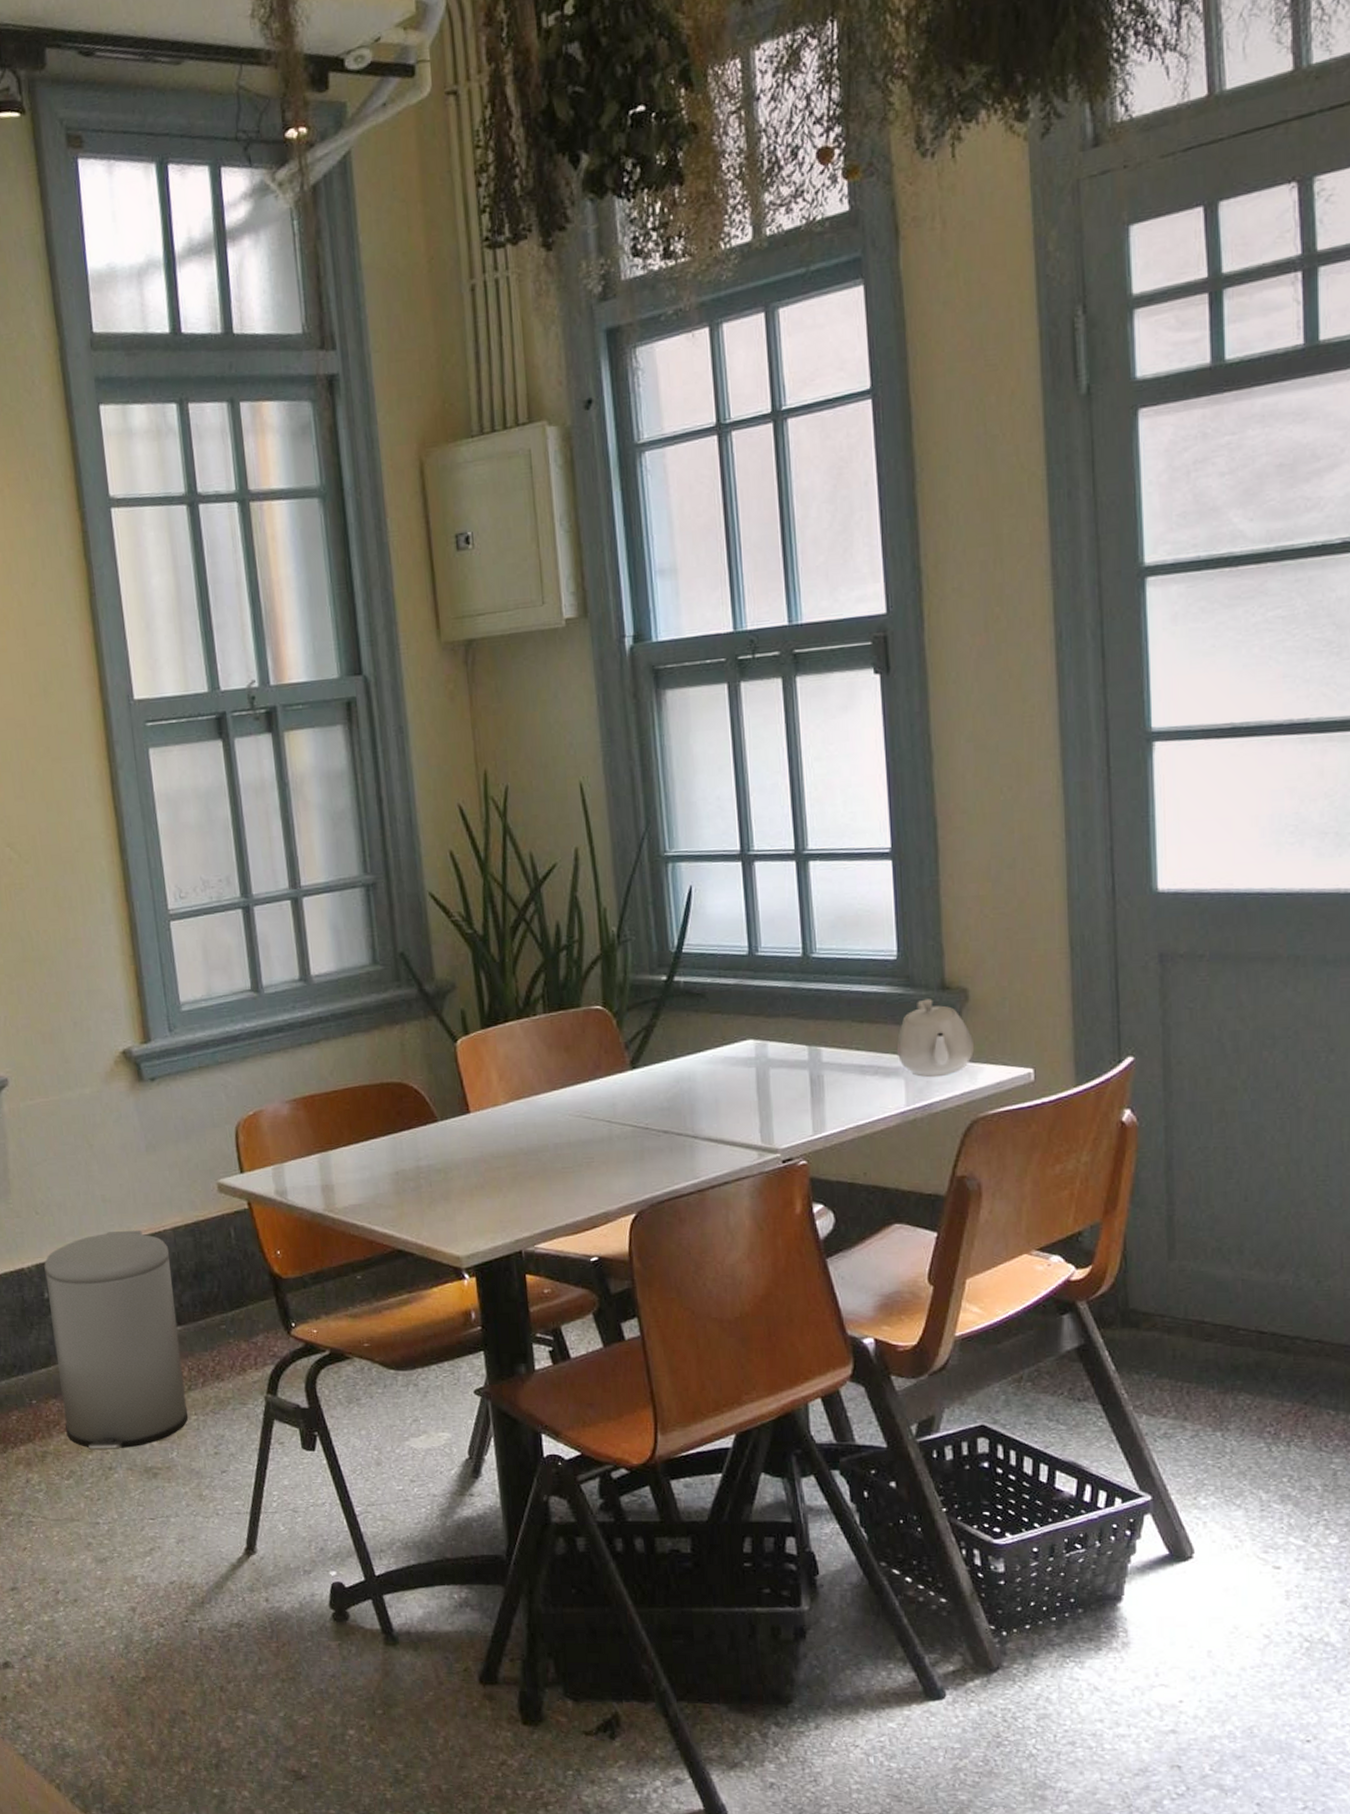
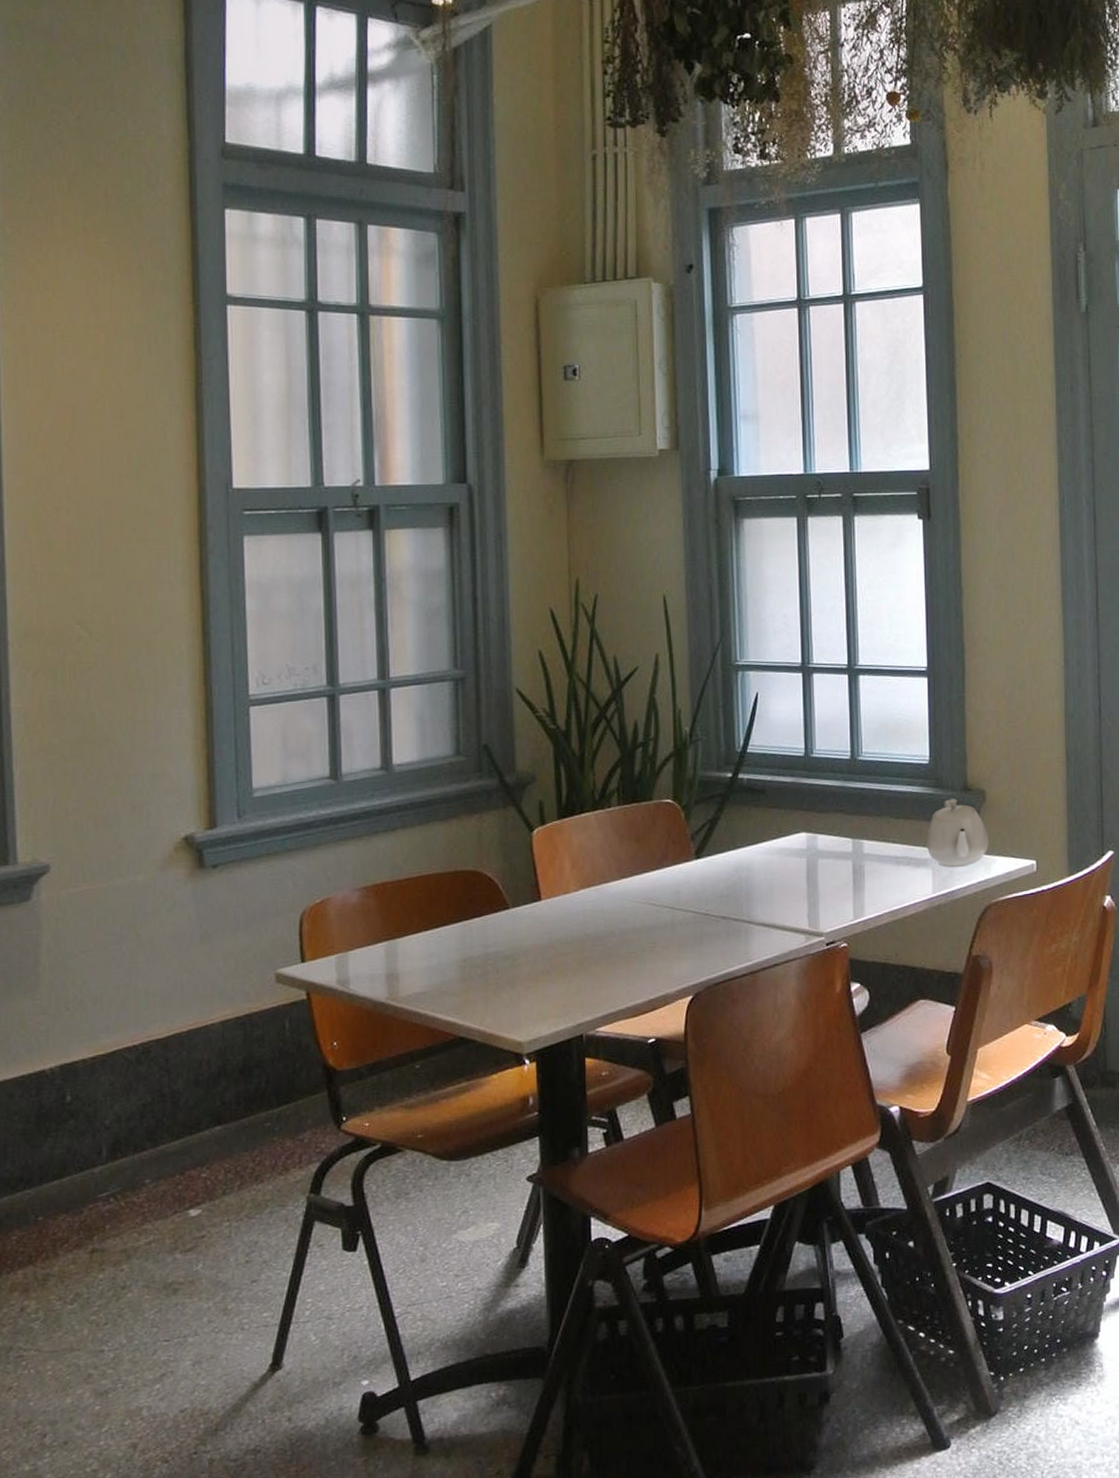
pedal bin: present [44,1229,189,1451] -> none [70,1024,220,1269]

